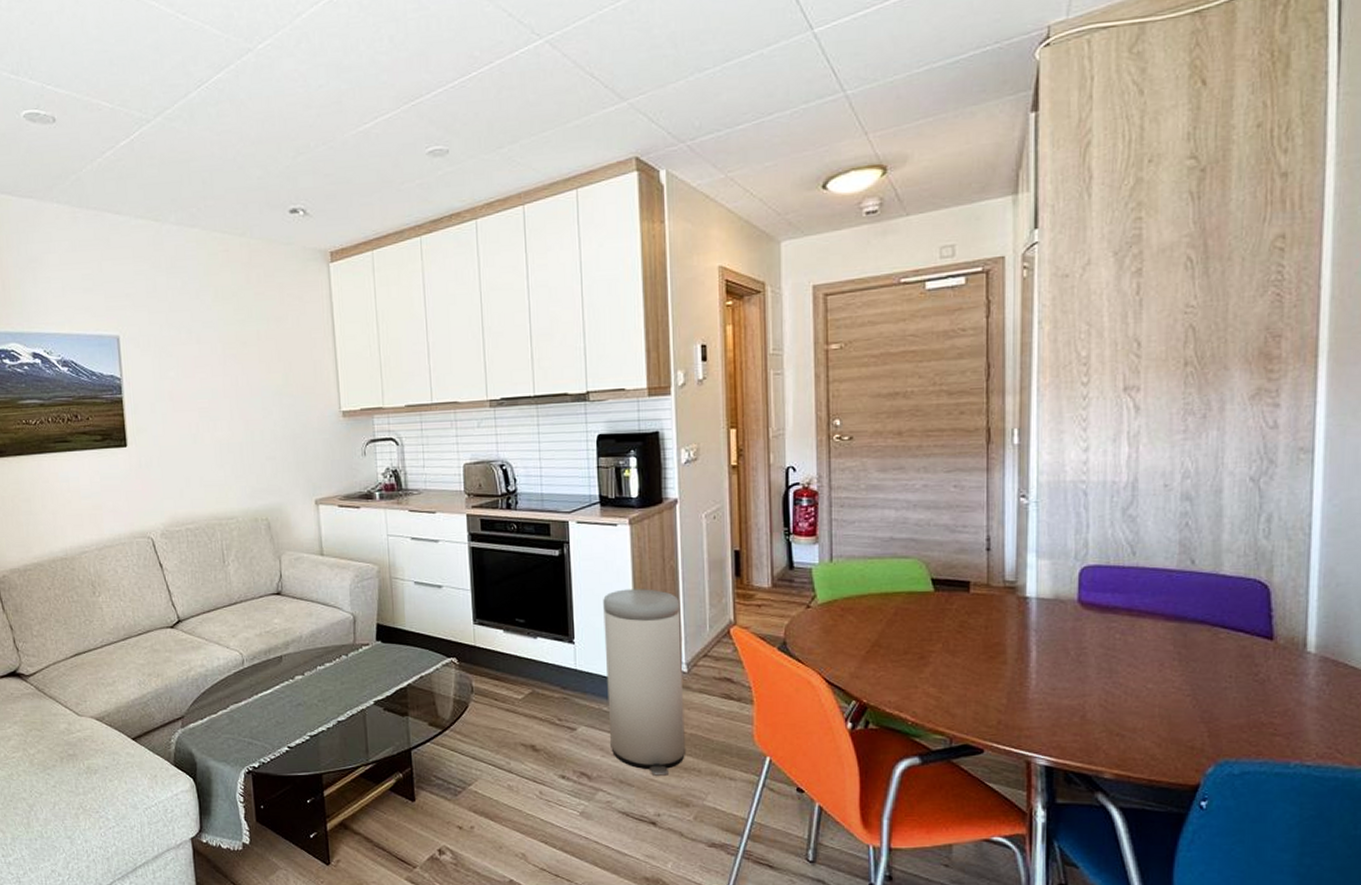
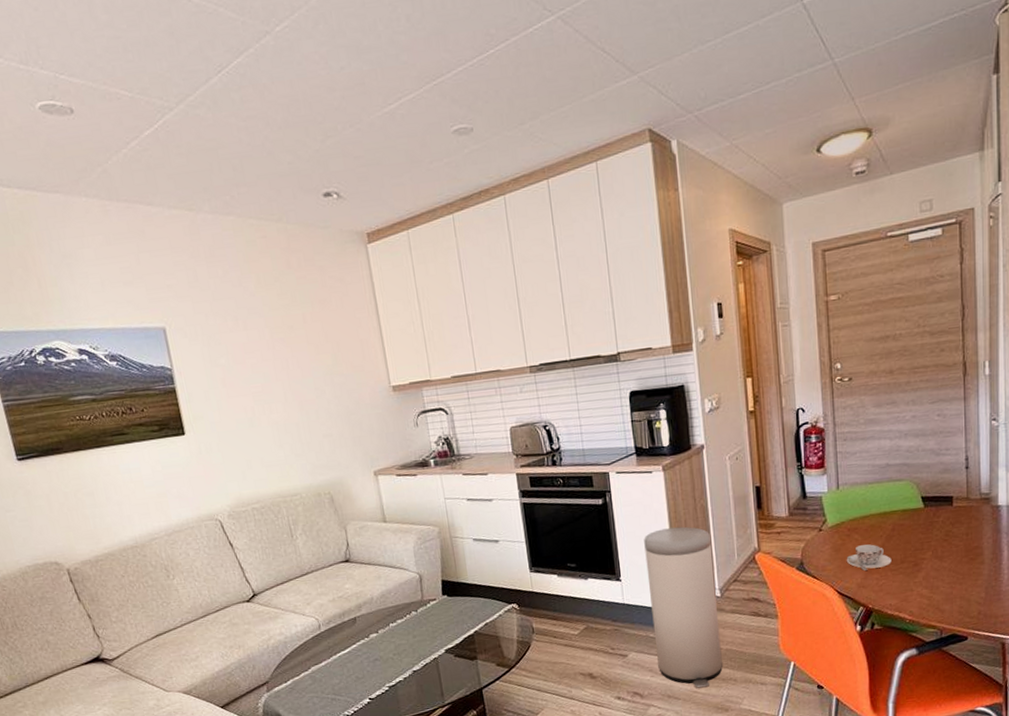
teacup: none [838,628,893,658] -> present [846,544,892,571]

